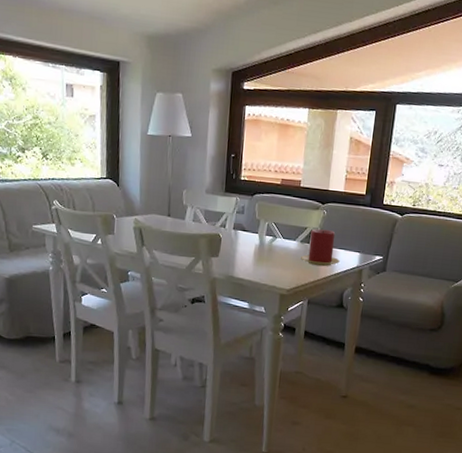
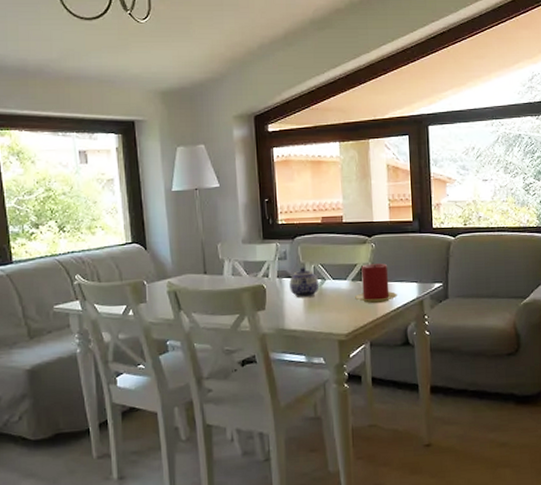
teapot: none [243,223,271,252] -> present [289,267,320,299]

